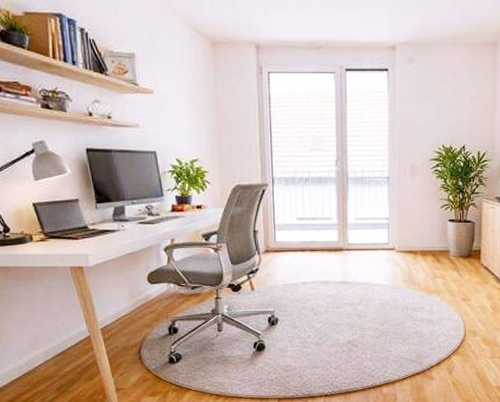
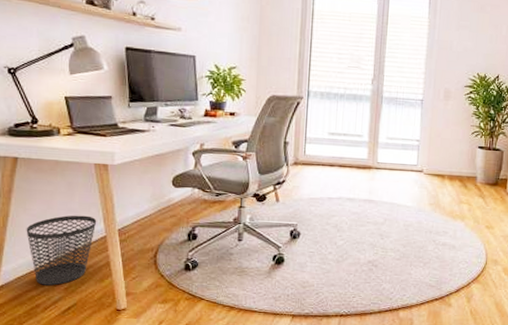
wastebasket: none [12,318,80,387] -> present [26,215,97,286]

